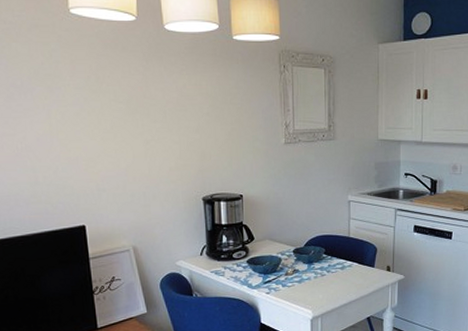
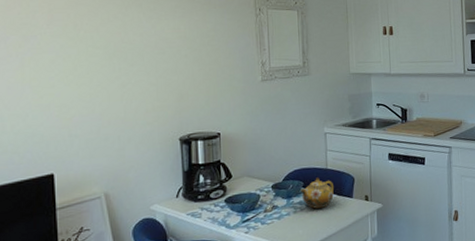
teapot: none [322,245,355,275] -> present [301,177,334,209]

